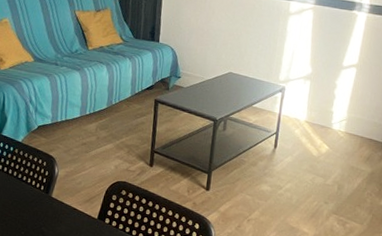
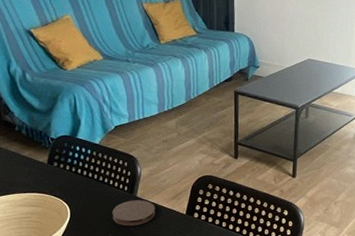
coaster: none [26,200,69,226] -> present [112,200,155,226]

